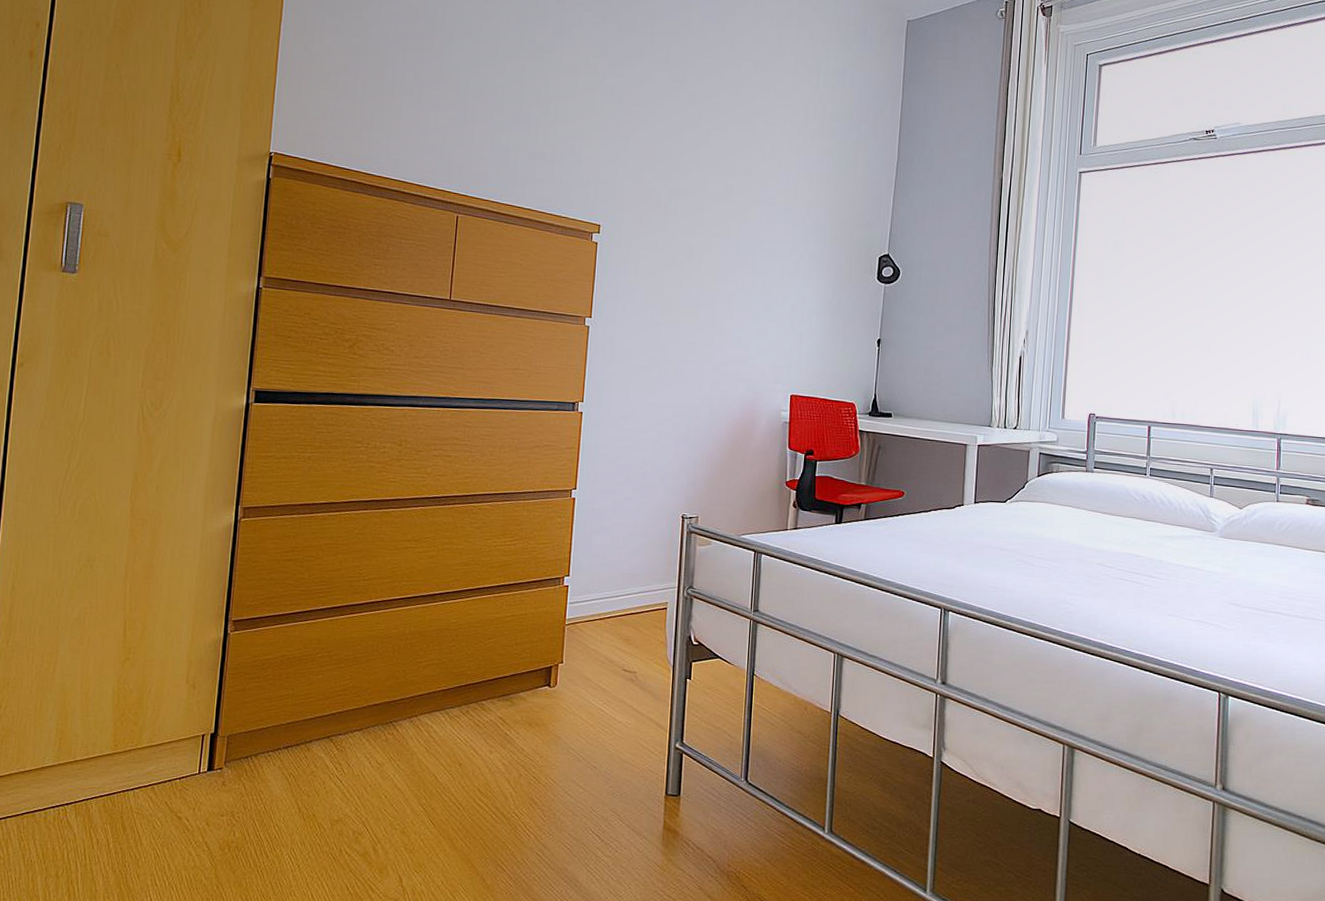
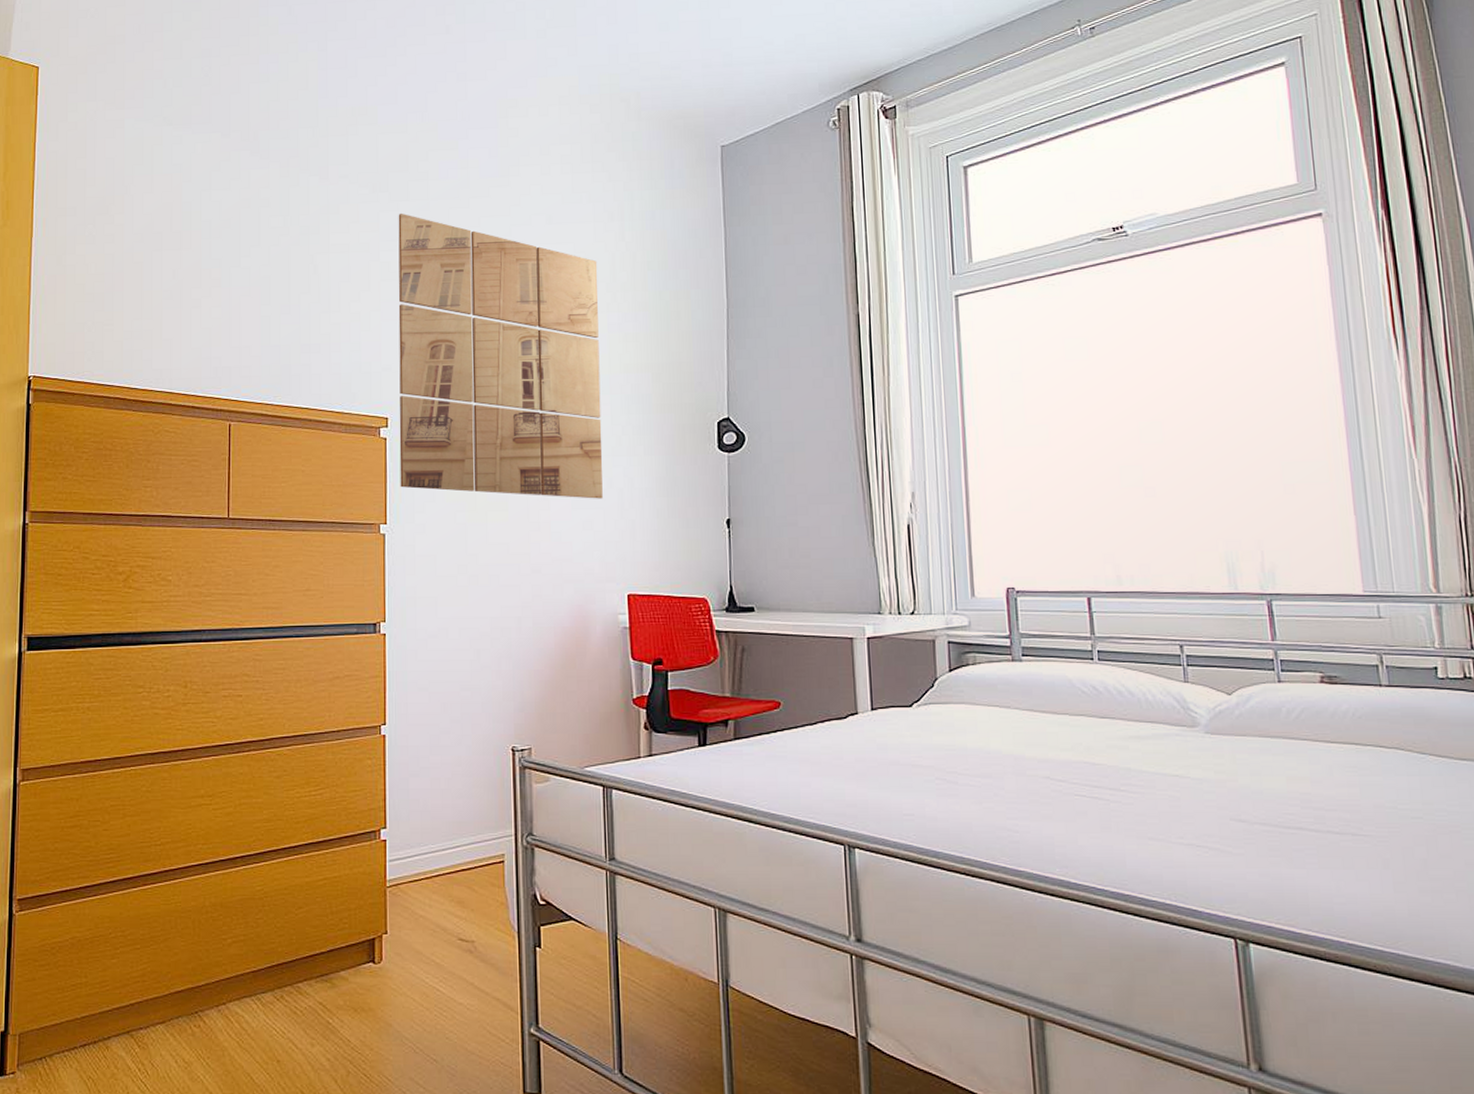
wall art: none [606,43,794,313] -> present [398,213,603,499]

